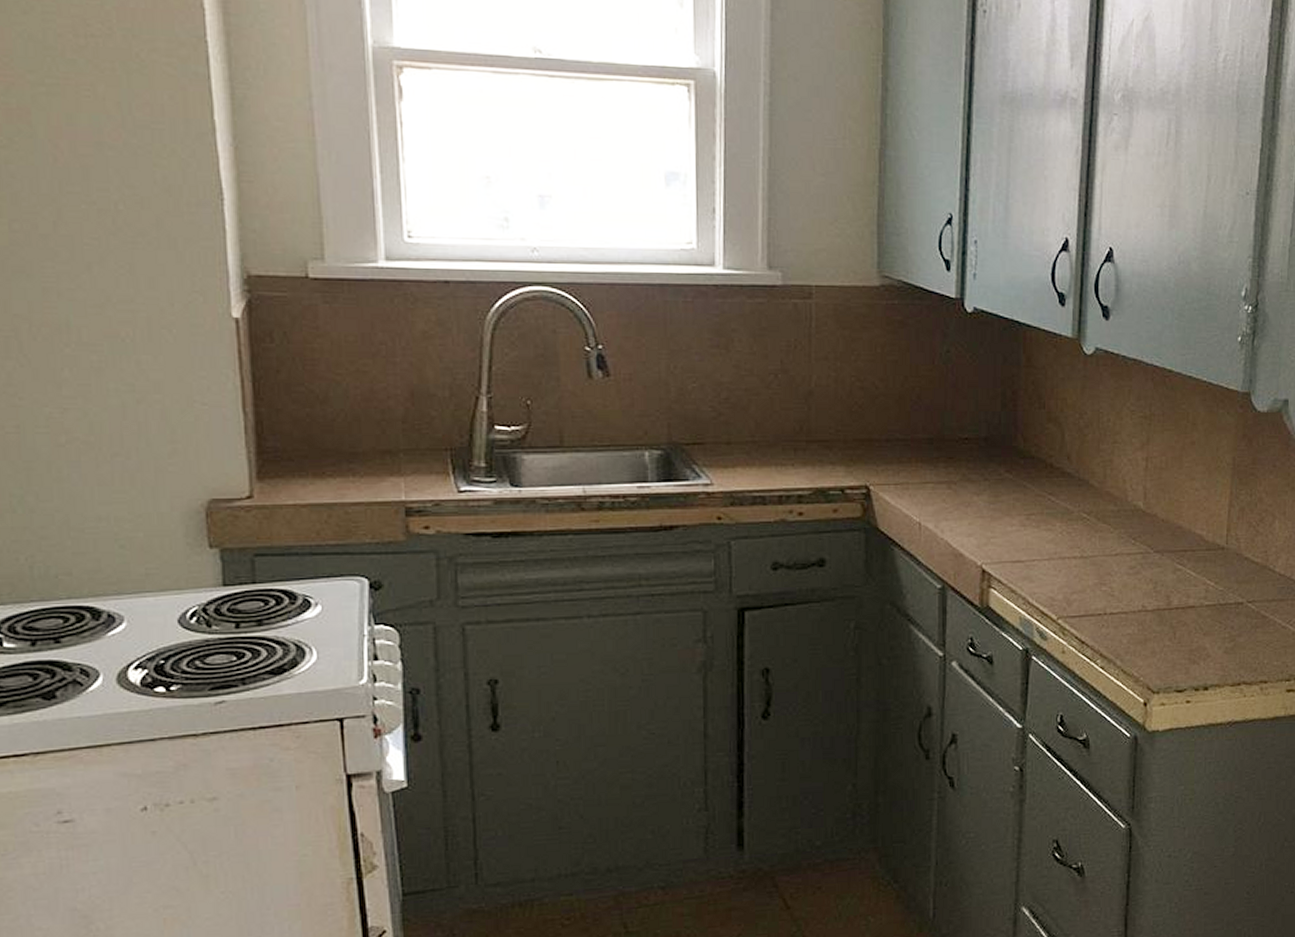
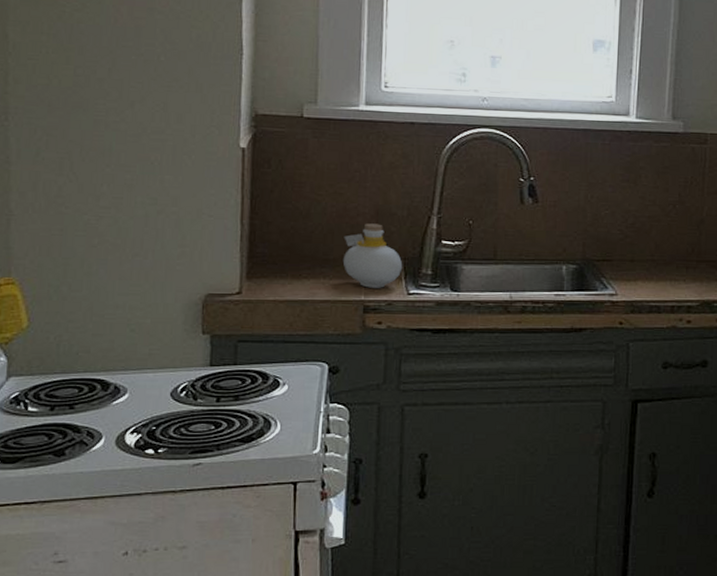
bottle: none [373,407,450,486] -> present [342,223,403,288]

